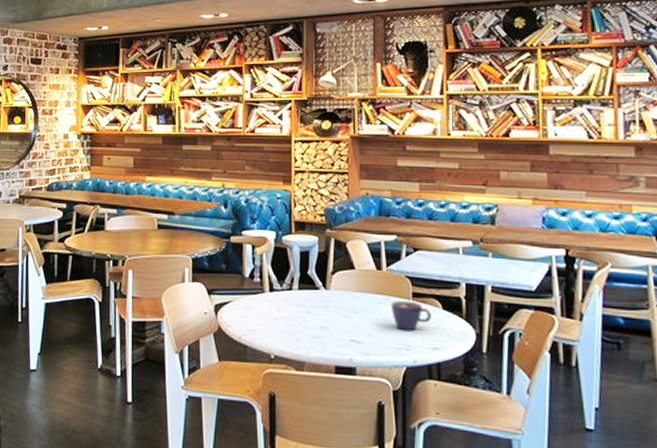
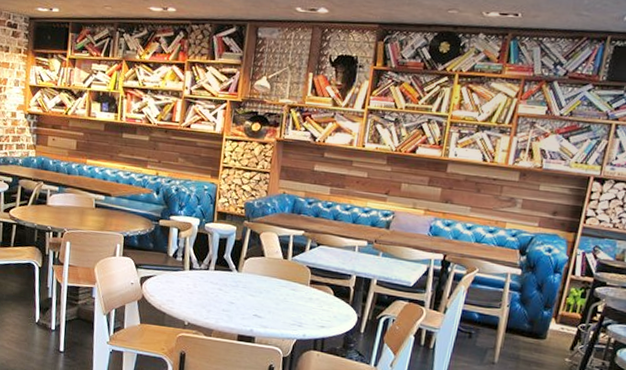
cup: present [391,300,432,331] -> none [290,285,324,312]

